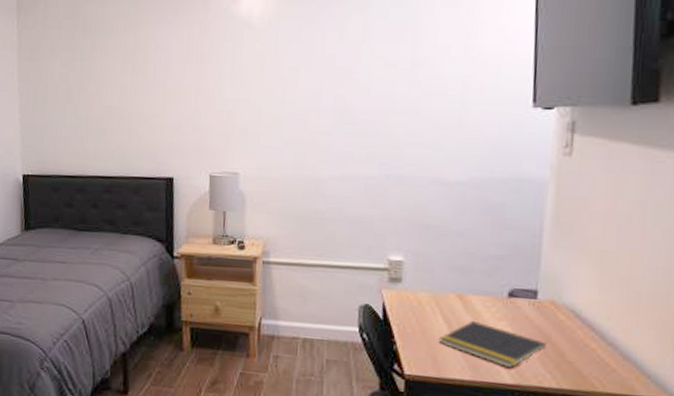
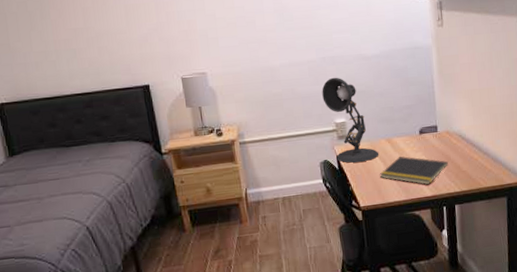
desk lamp: none [377,202,443,317] -> present [322,77,379,163]

